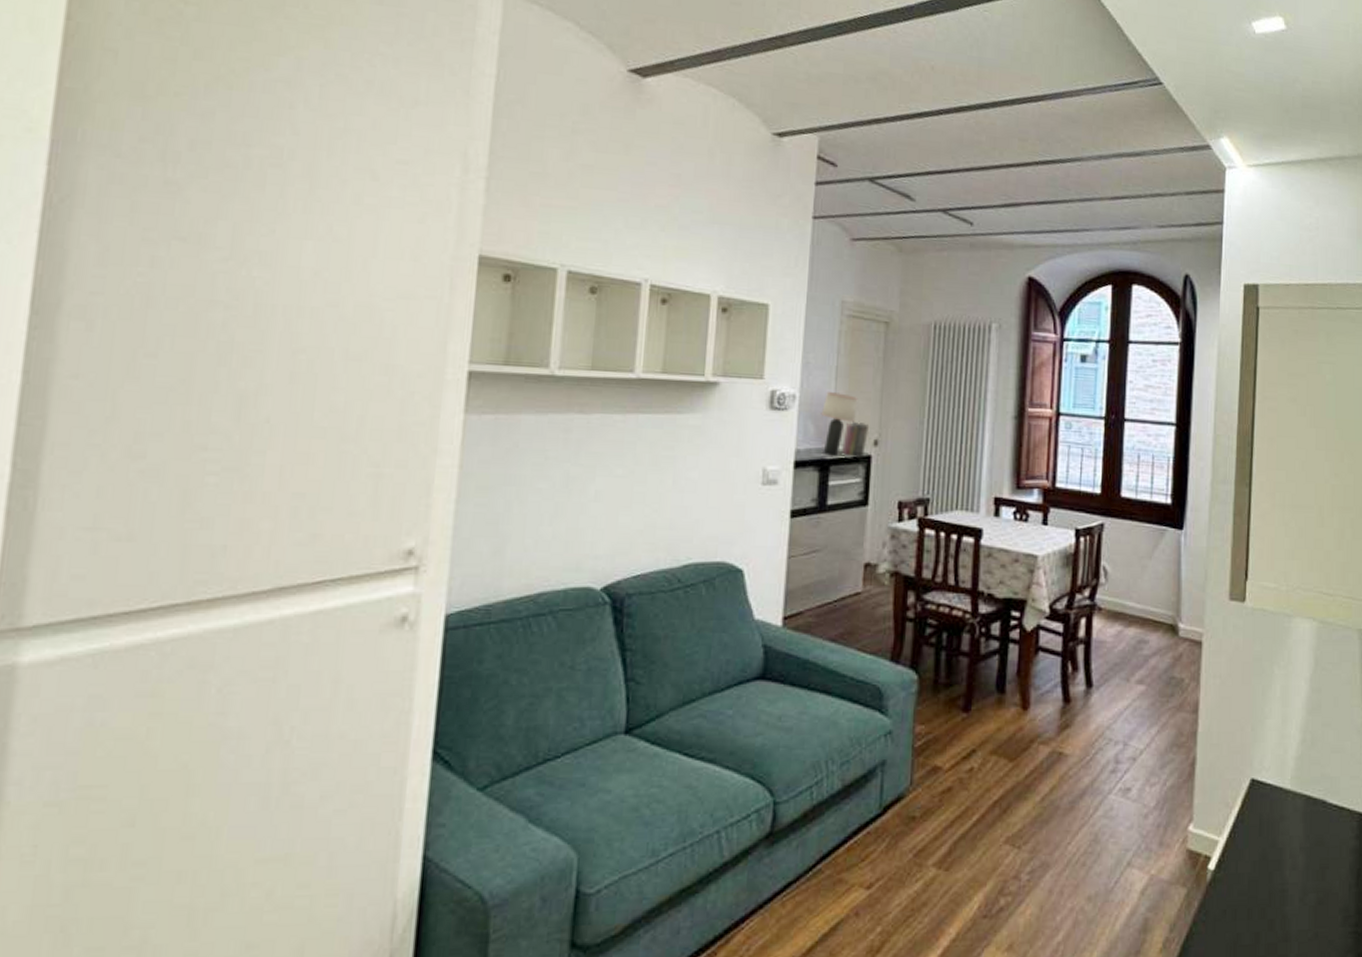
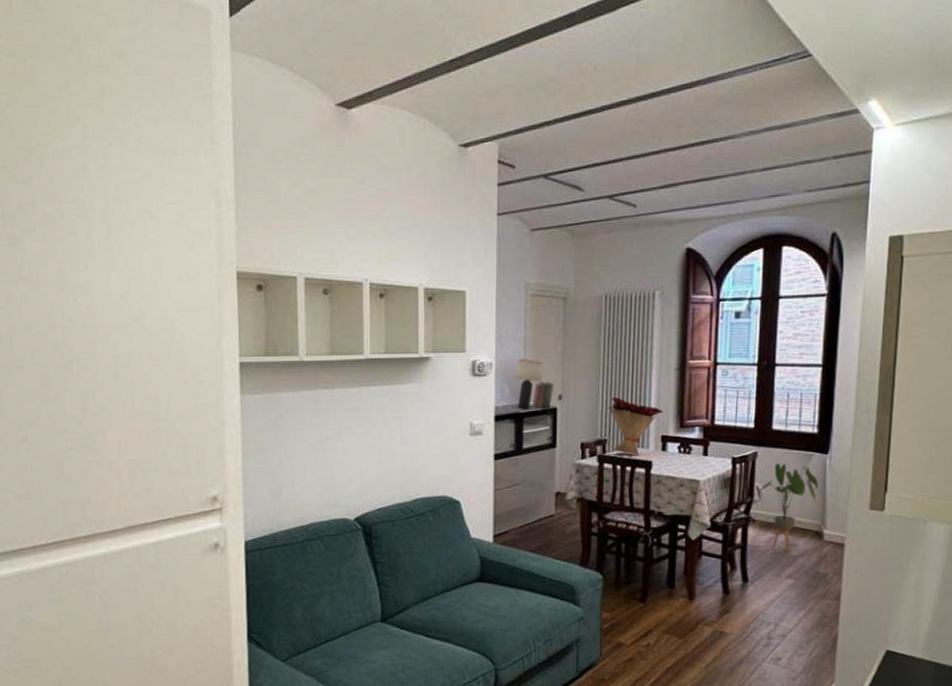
flower bouquet: none [930,446,997,521] -> present [606,396,663,456]
house plant: none [1105,538,1173,651] -> present [758,463,818,553]

